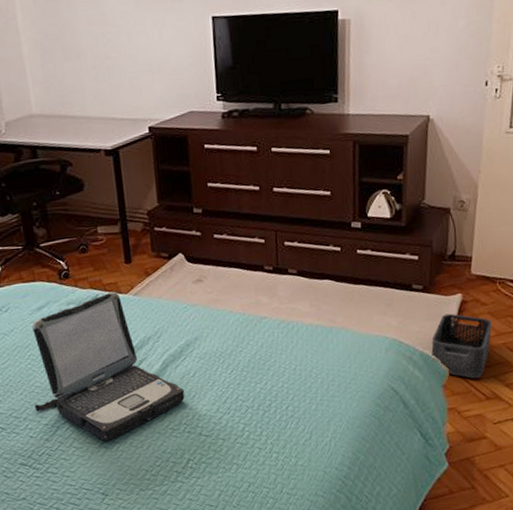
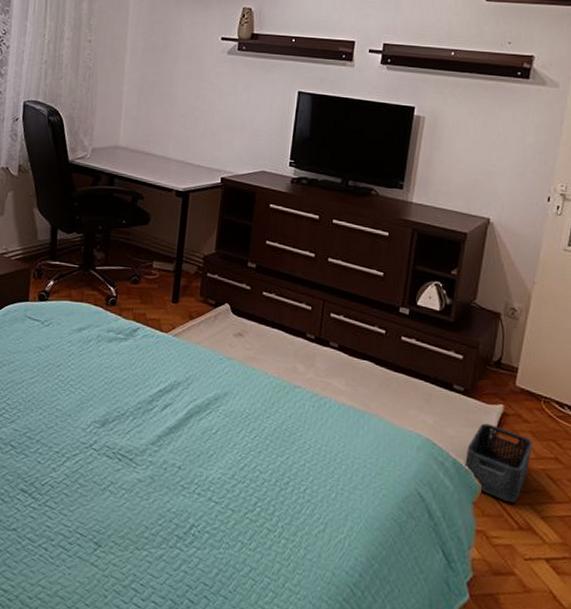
laptop: present [32,291,185,441] -> none [50,327,203,485]

